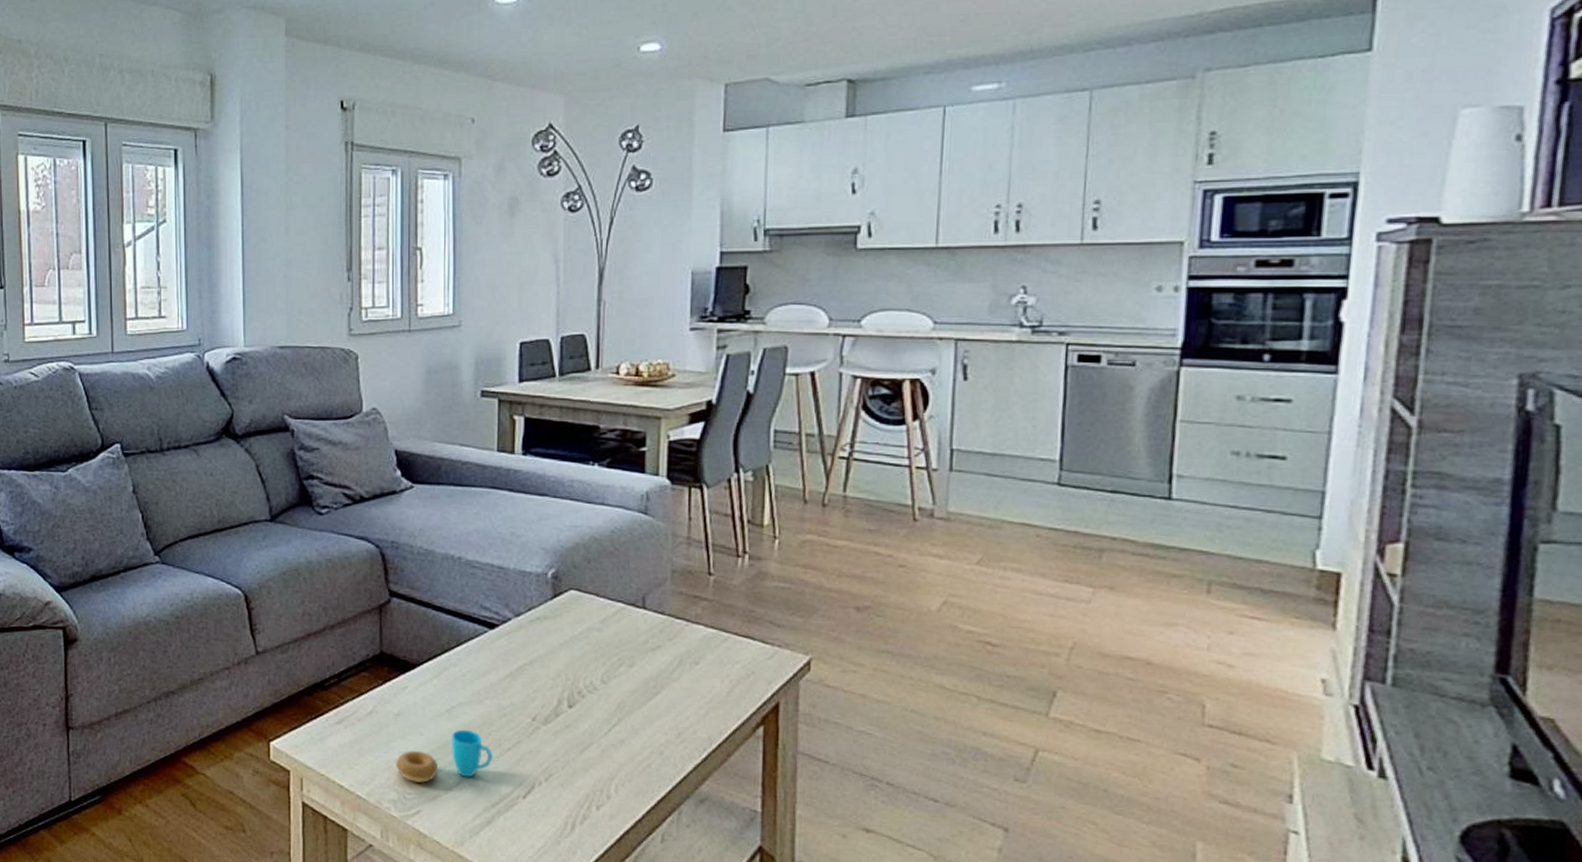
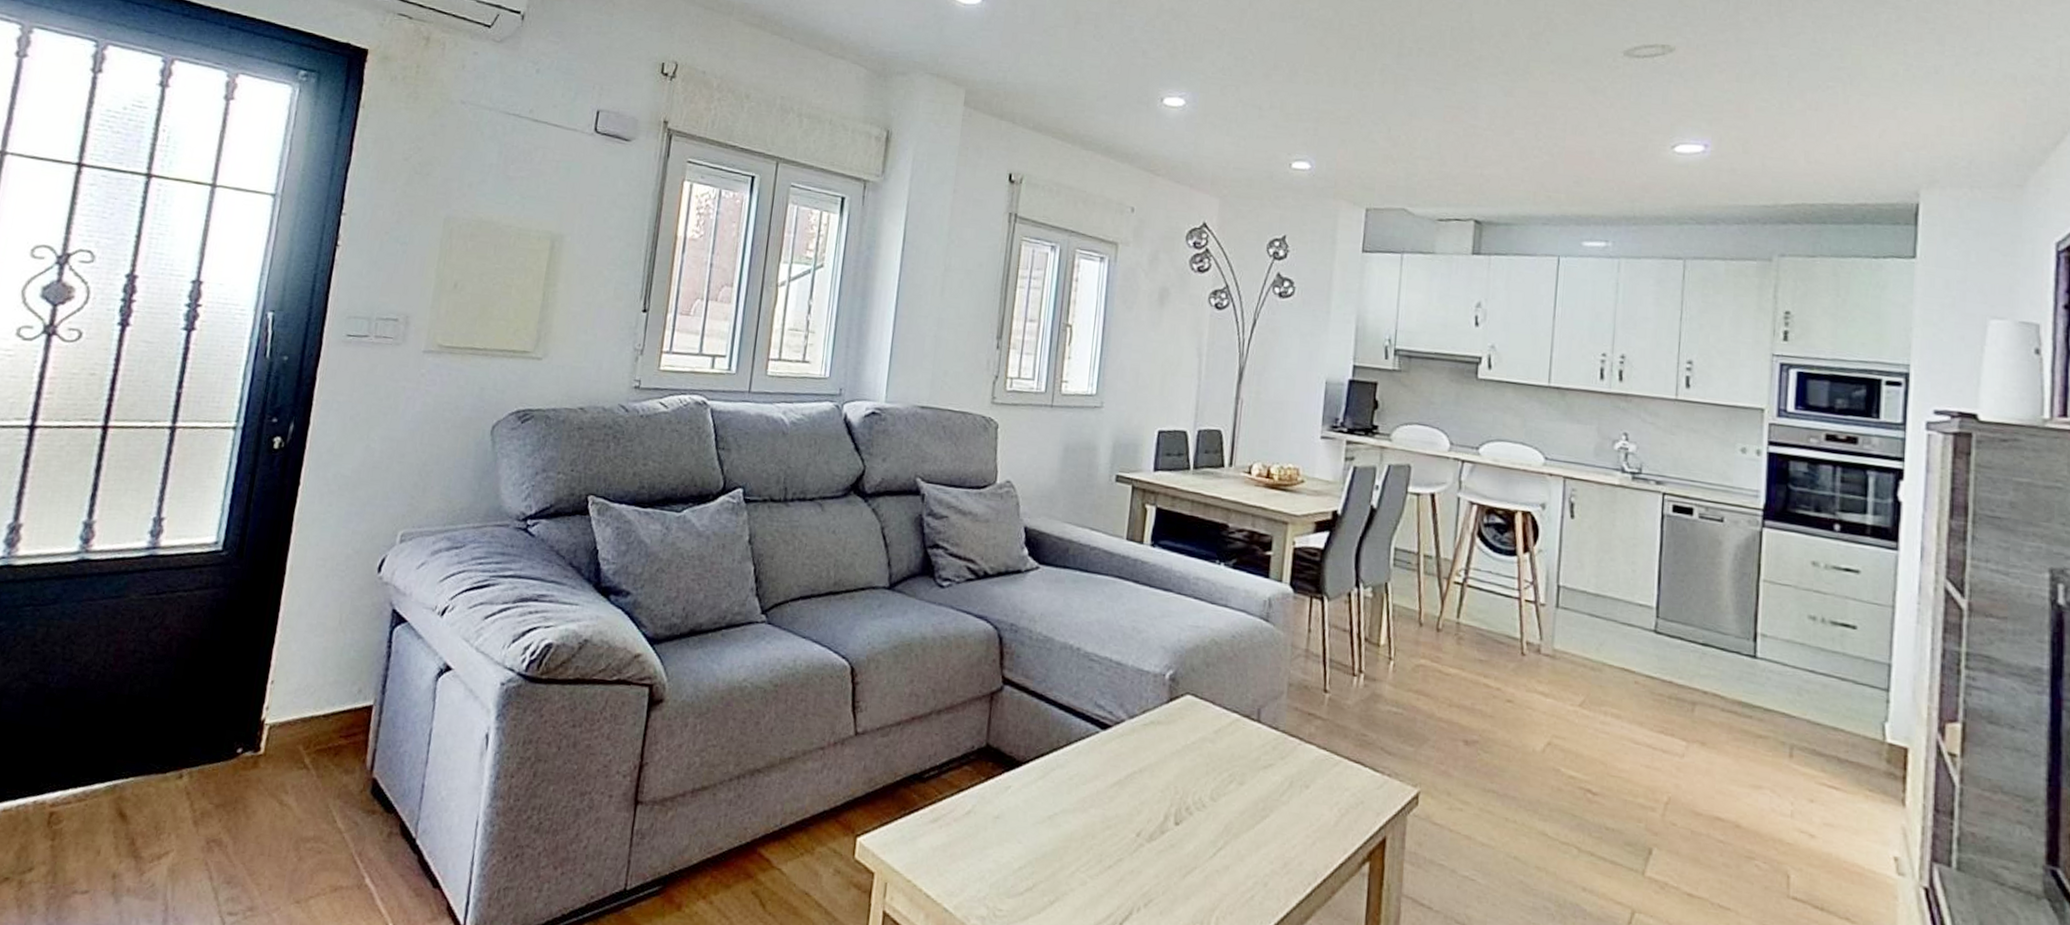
cup: present [396,729,493,783] -> none [989,839,1092,899]

